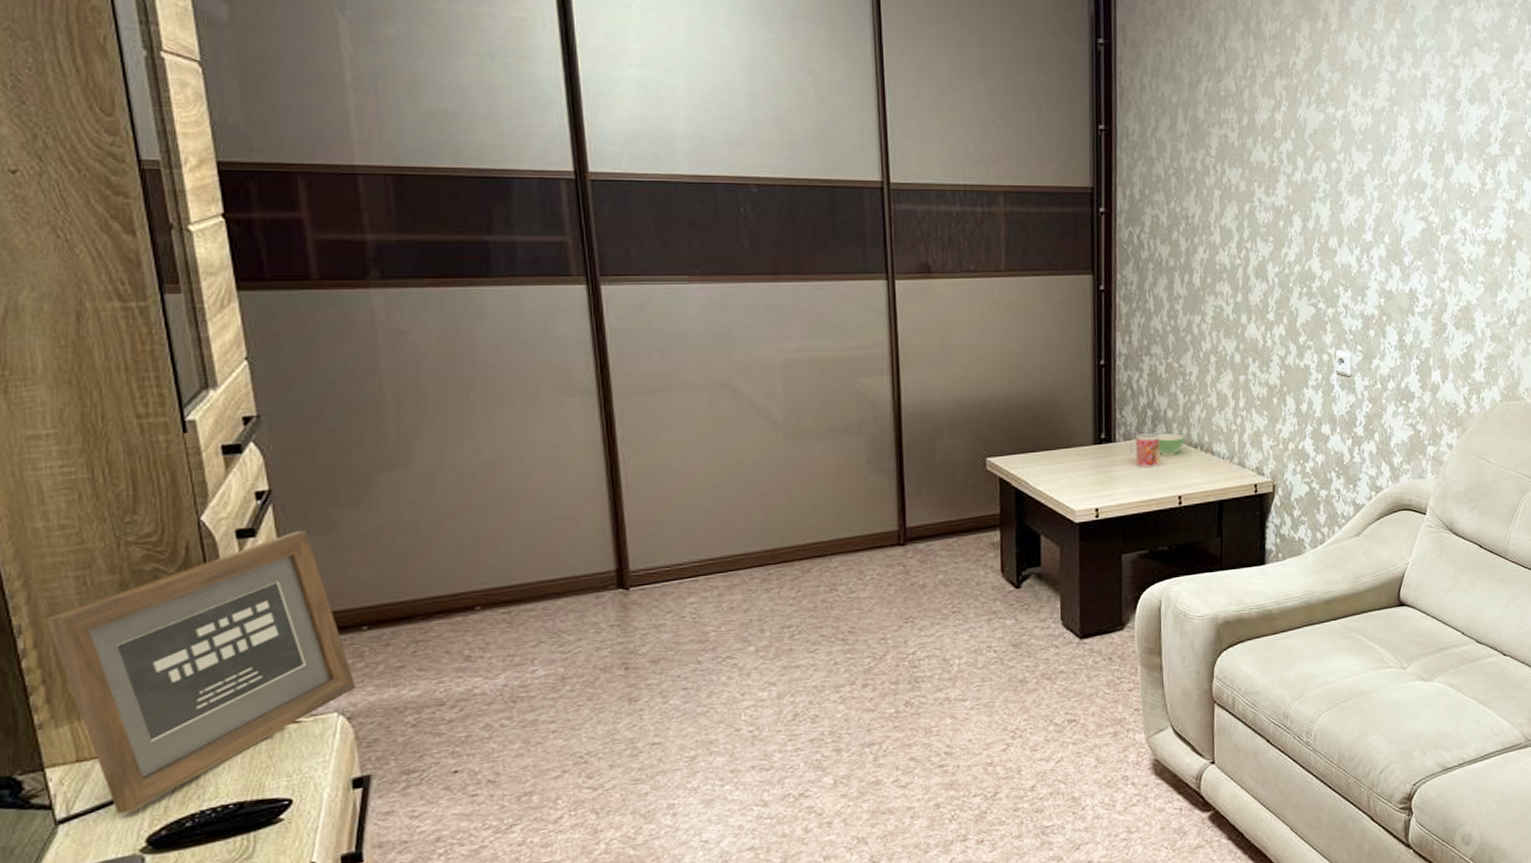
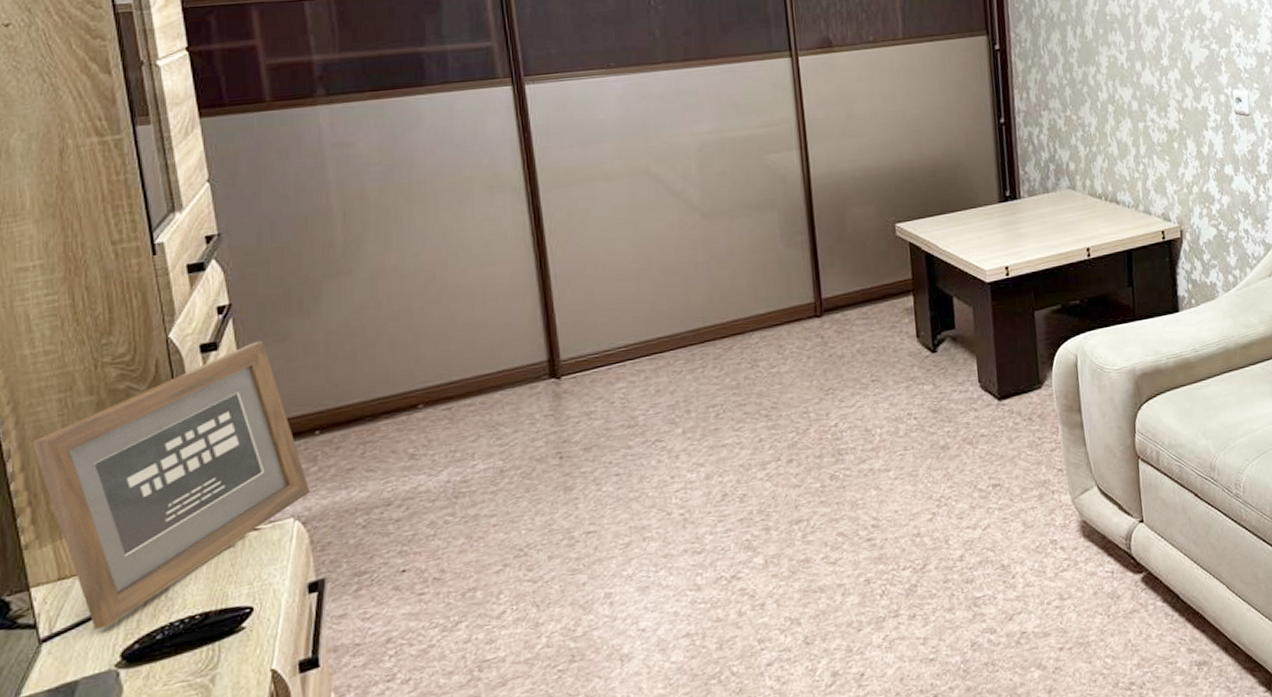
mug: present [1128,433,1161,469] -> none [1033,187,1066,223]
bowl: present [1158,433,1186,457] -> none [1061,185,1090,210]

